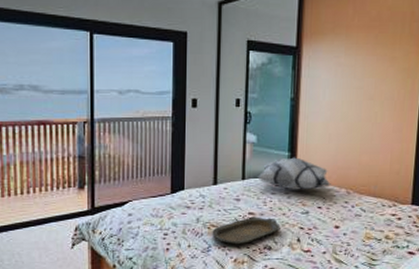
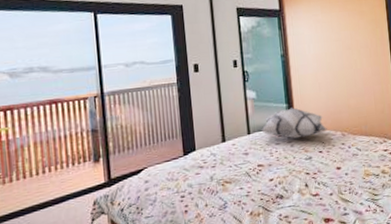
serving tray: present [212,216,280,245] -> none [226,167,289,199]

